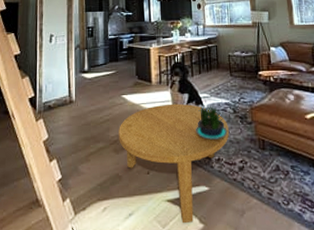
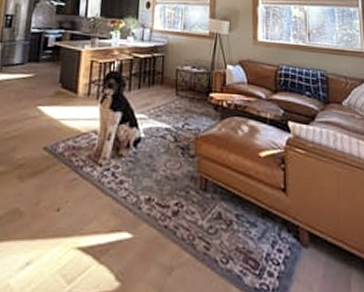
coffee table: present [119,103,229,224] -> none [26,122,166,281]
potted plant: present [196,106,228,140] -> none [125,130,164,174]

